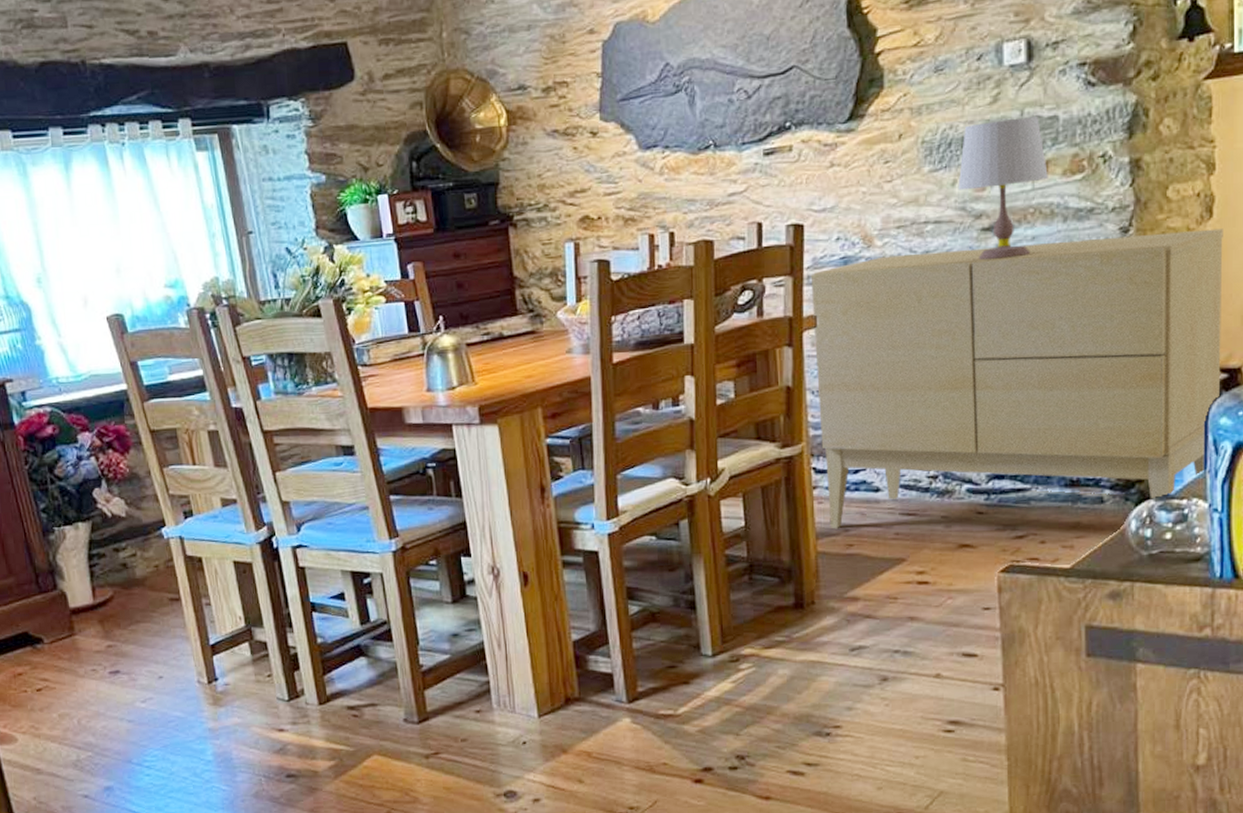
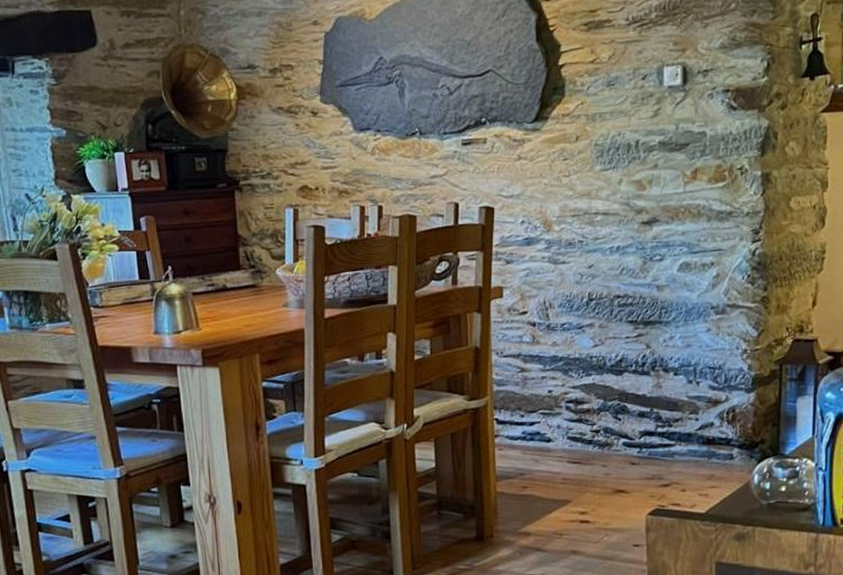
sideboard: present [810,228,1223,529] -> none [498,236,833,473]
table lamp: present [958,117,1048,260] -> none [623,131,697,249]

